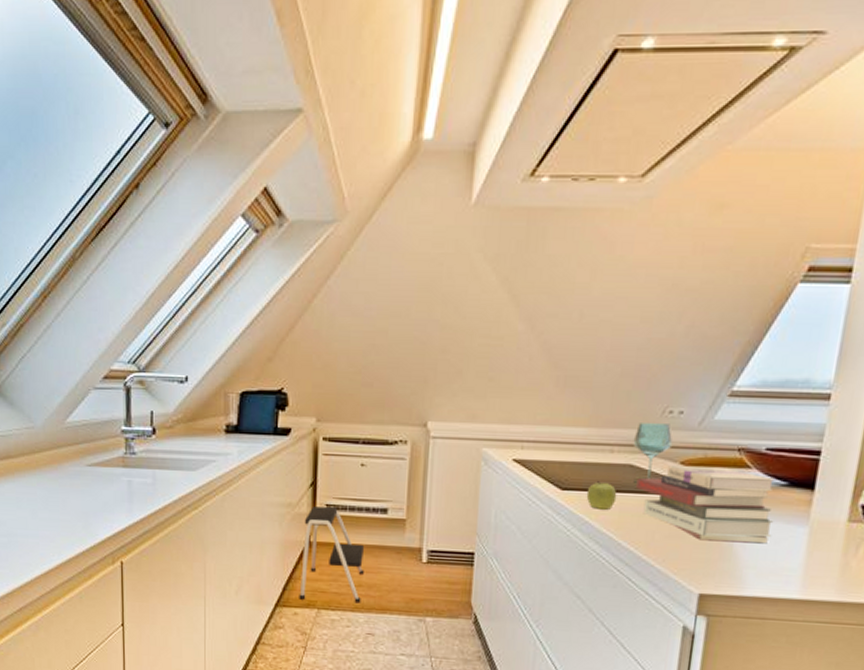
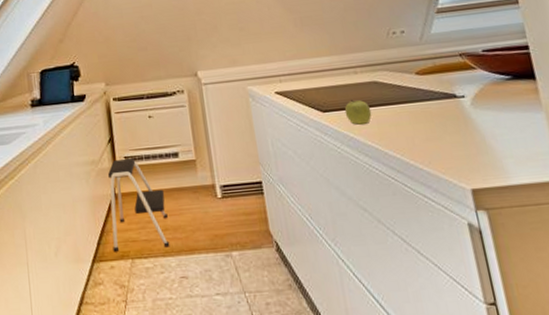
wine glass: present [633,423,673,483] -> none [370,43,405,97]
books: present [636,466,774,544] -> none [384,71,516,138]

